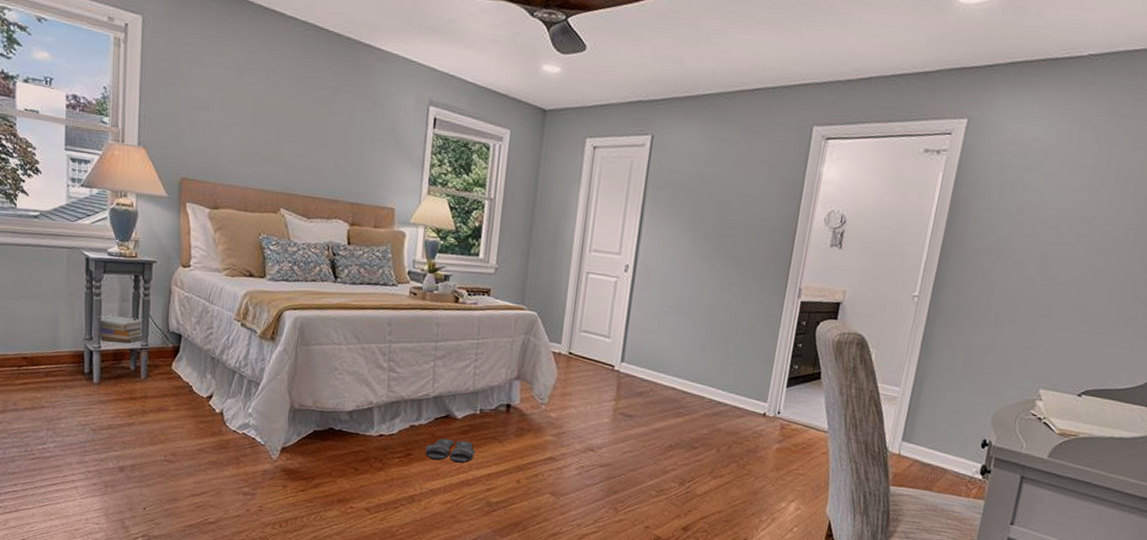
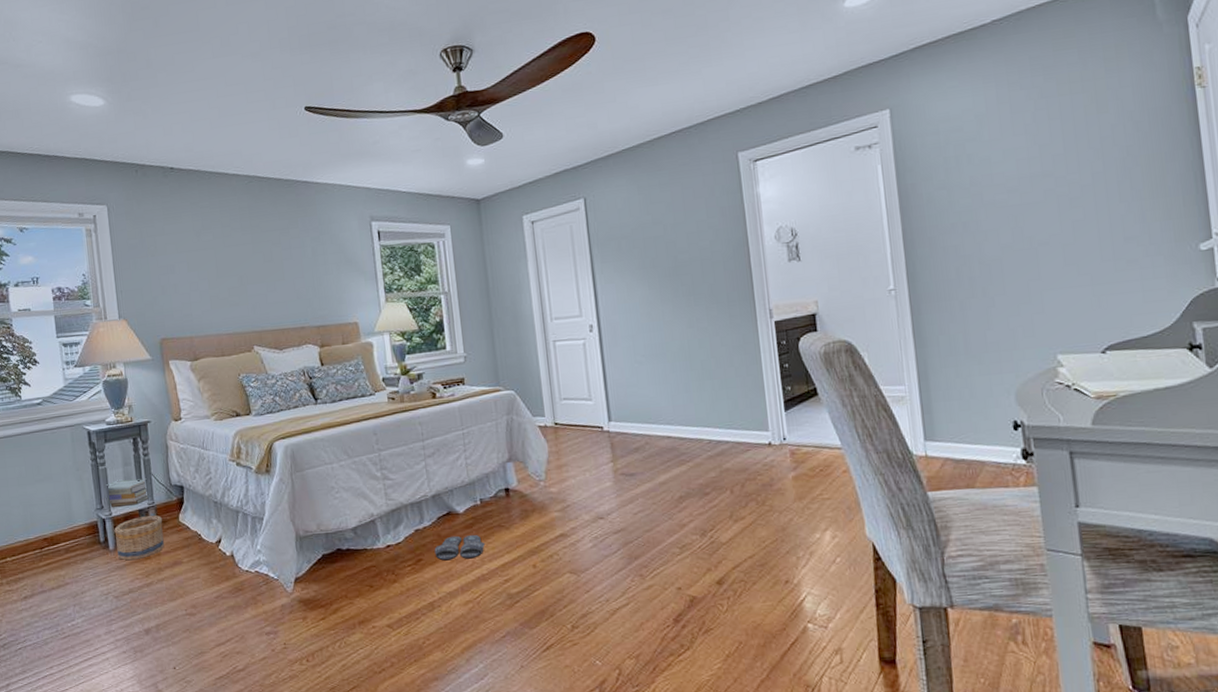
basket: none [101,356,155,398] -> present [114,515,165,561]

